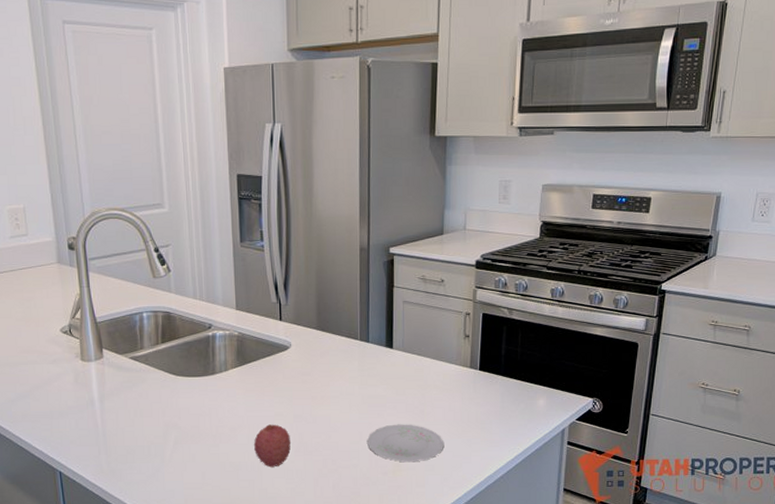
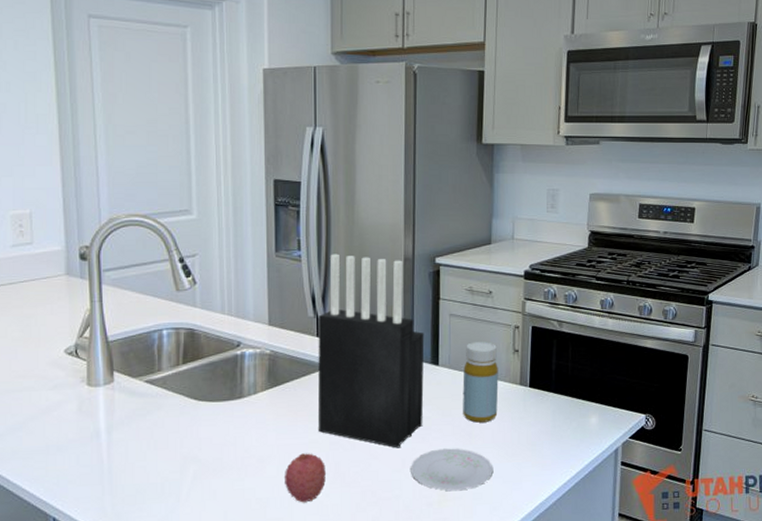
knife block: none [280,244,380,423] -> present [318,254,425,448]
bottle: none [415,327,450,402] -> present [463,342,499,423]

